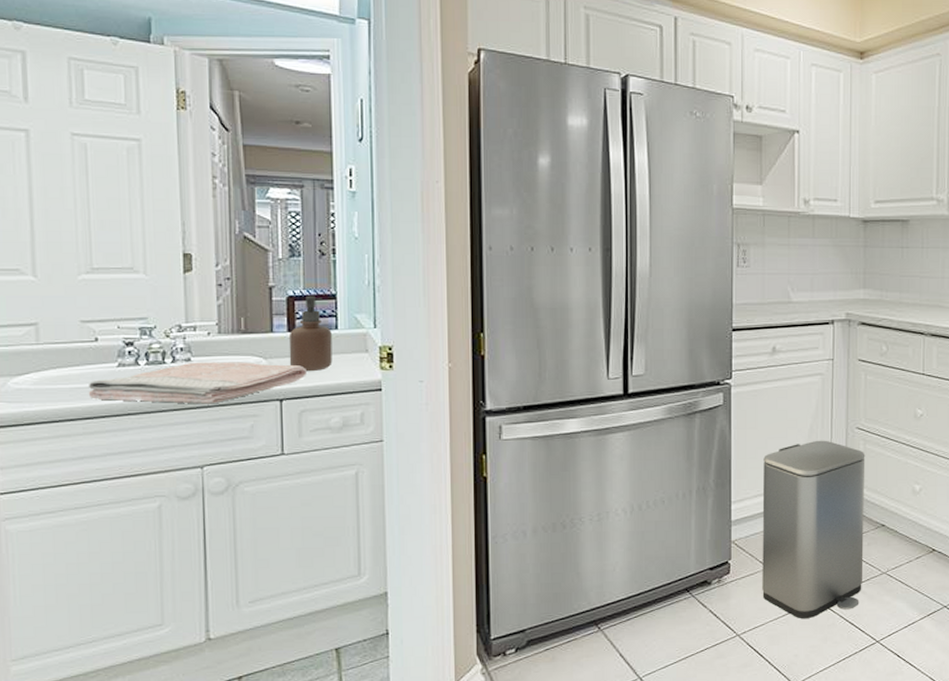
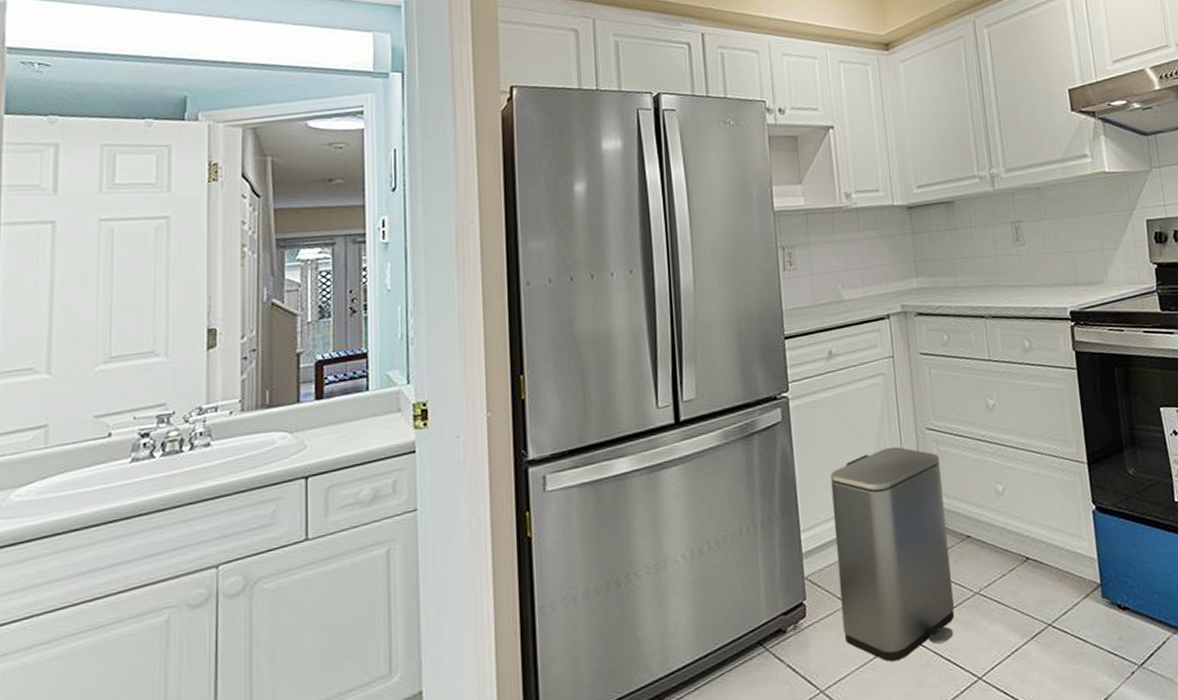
towel: present [88,362,308,404] -> none [96,435,336,503]
soap dispenser: present [289,295,333,372] -> none [316,357,363,442]

